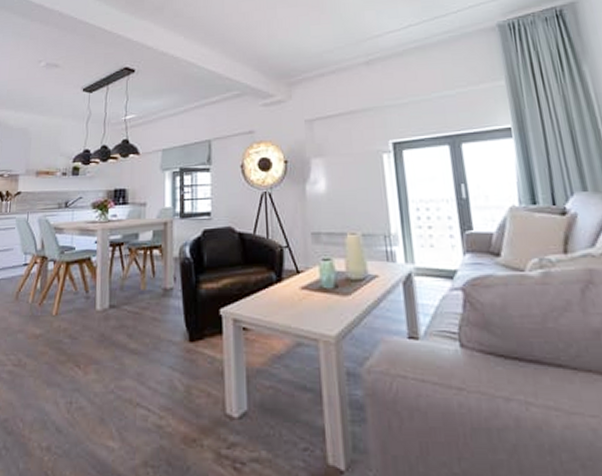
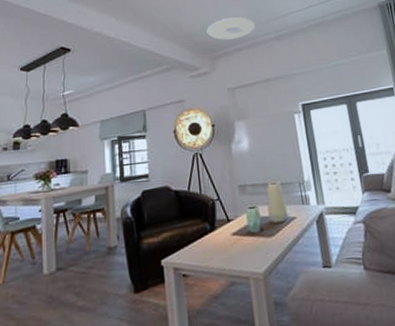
ceiling light: none [284,37,341,64] -> present [207,17,255,40]

